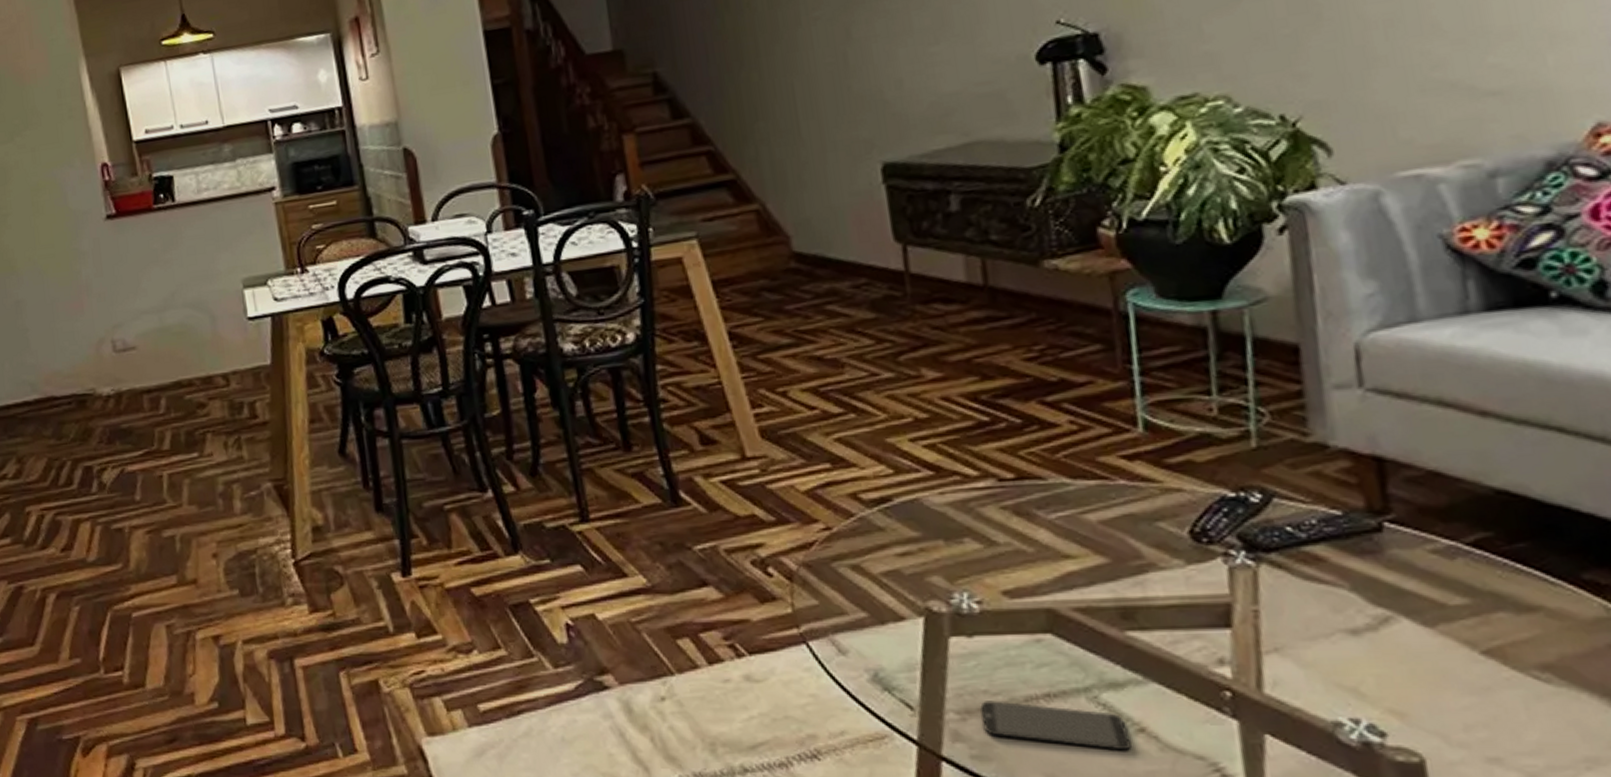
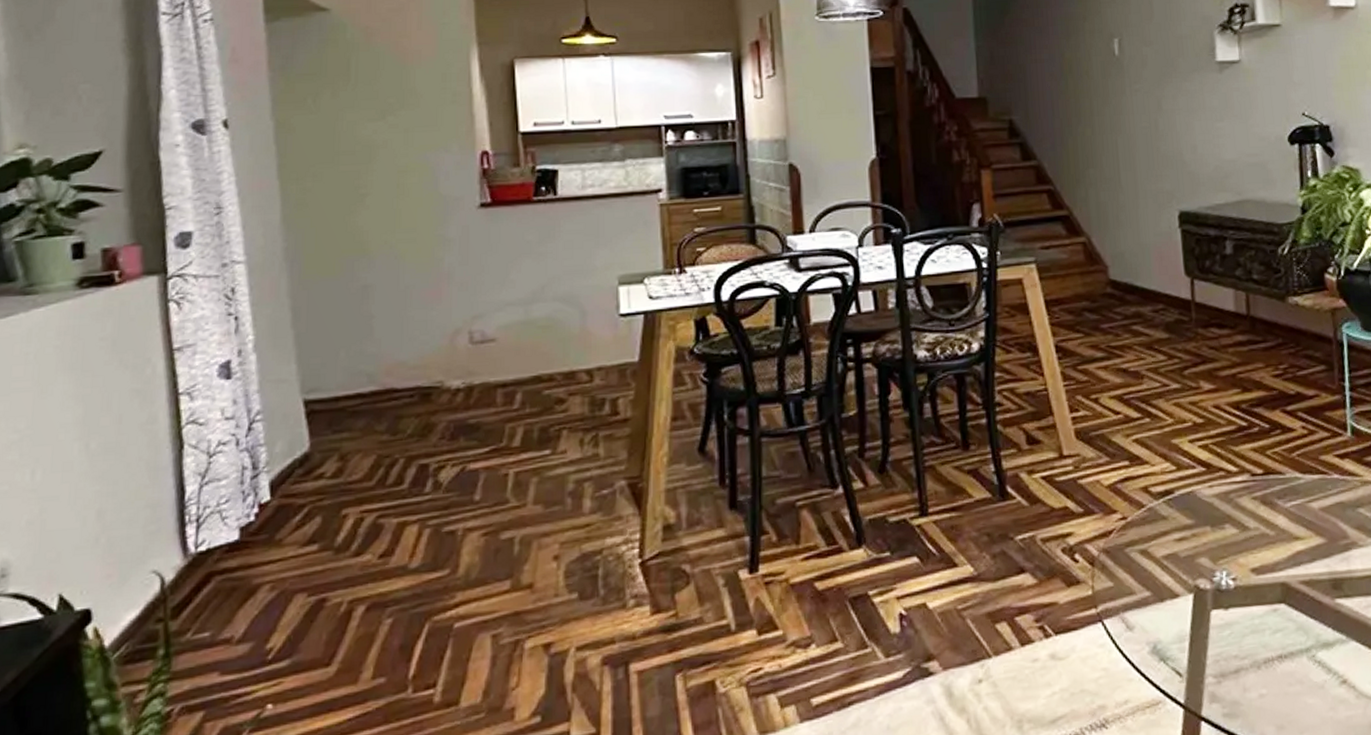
smartphone: present [980,700,1131,751] -> none [1232,663,1337,701]

